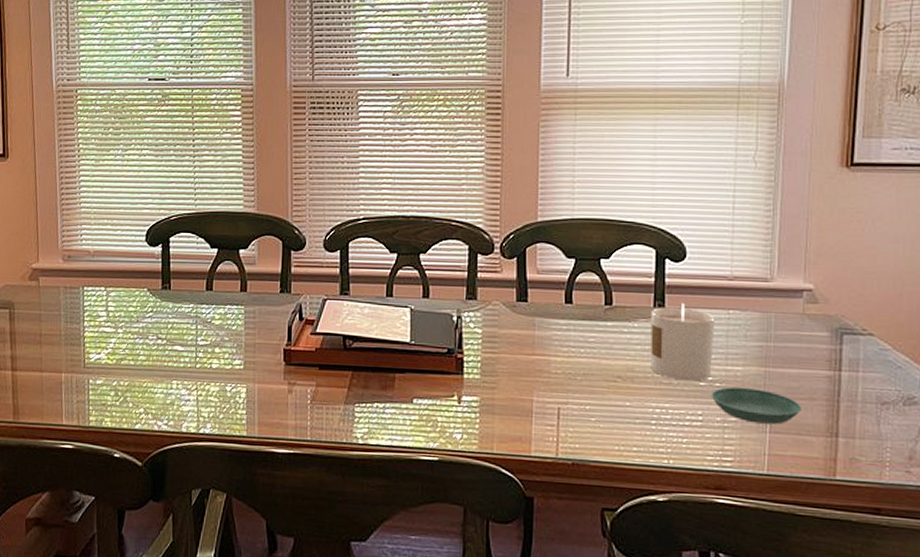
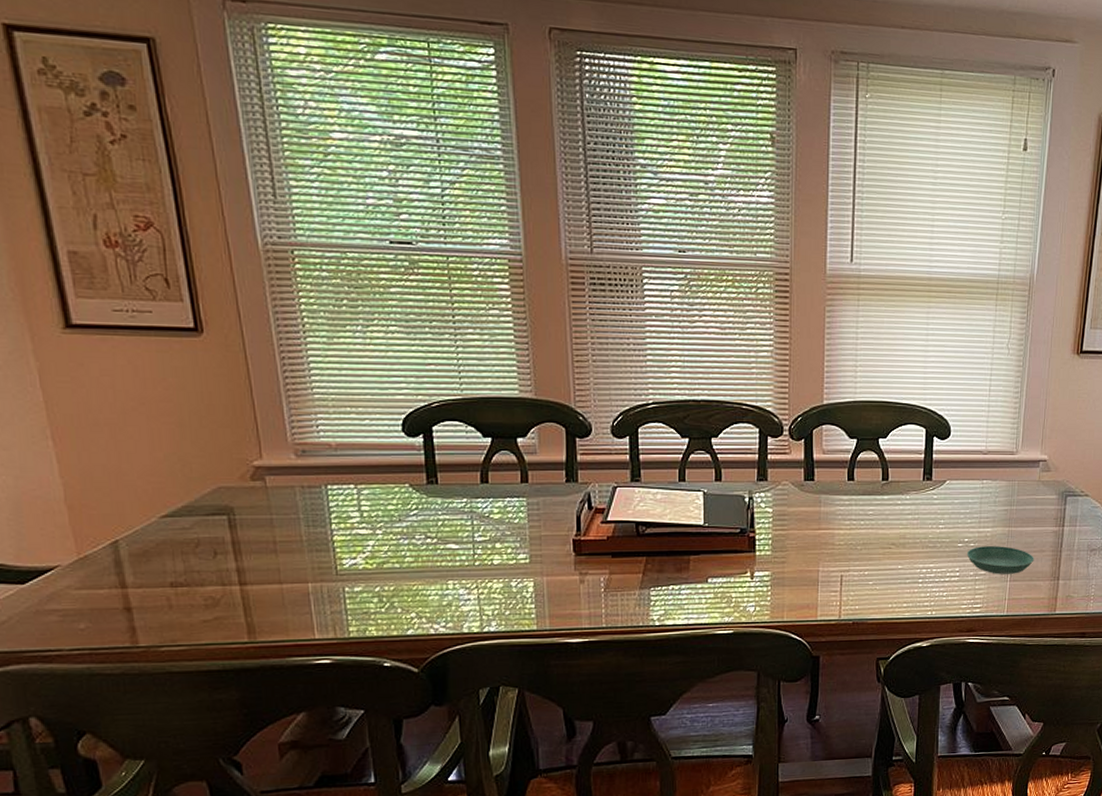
candle: present [651,302,715,381] -> none [919,475,972,543]

